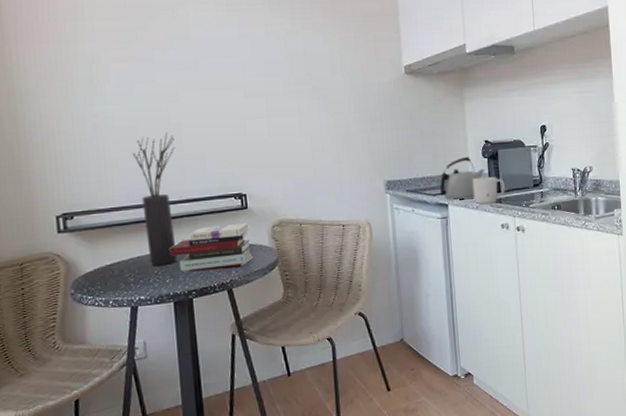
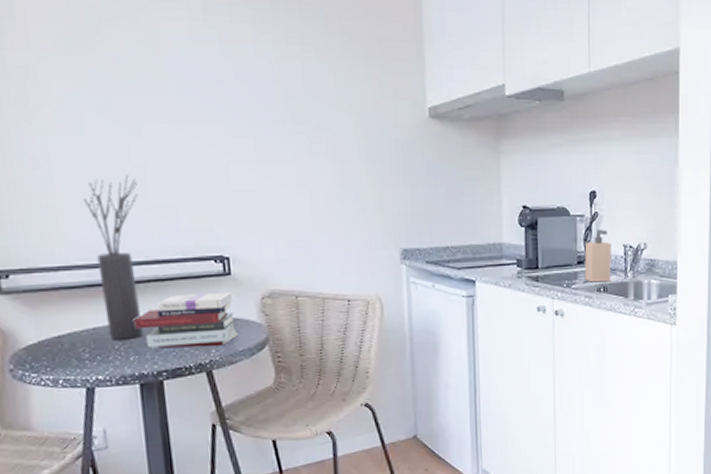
kettle: present [439,157,485,201] -> none [466,225,521,277]
mug: present [472,176,505,205] -> none [506,249,544,283]
soap dispenser: none [539,156,564,202] -> present [584,229,611,283]

